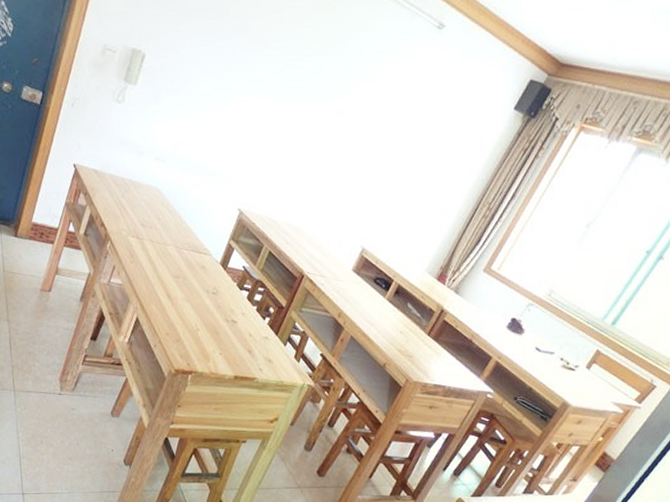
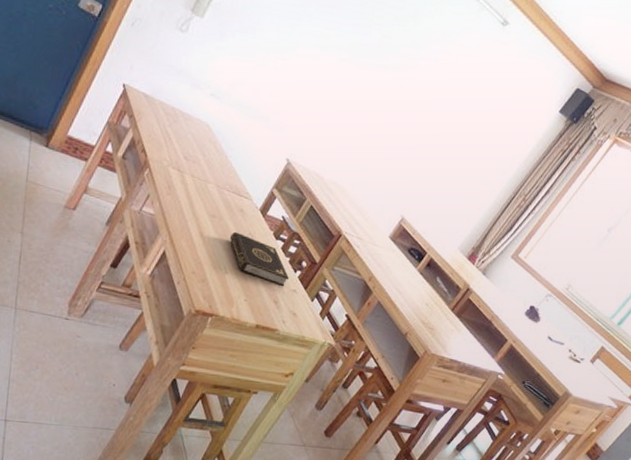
book: none [195,288,260,335] -> present [229,231,290,286]

